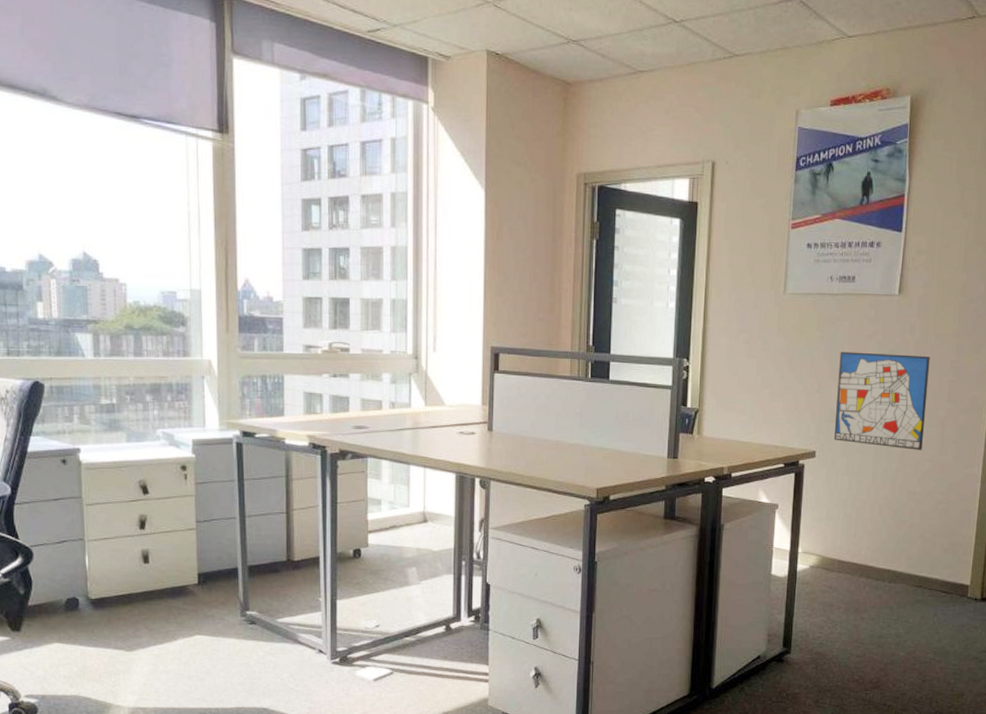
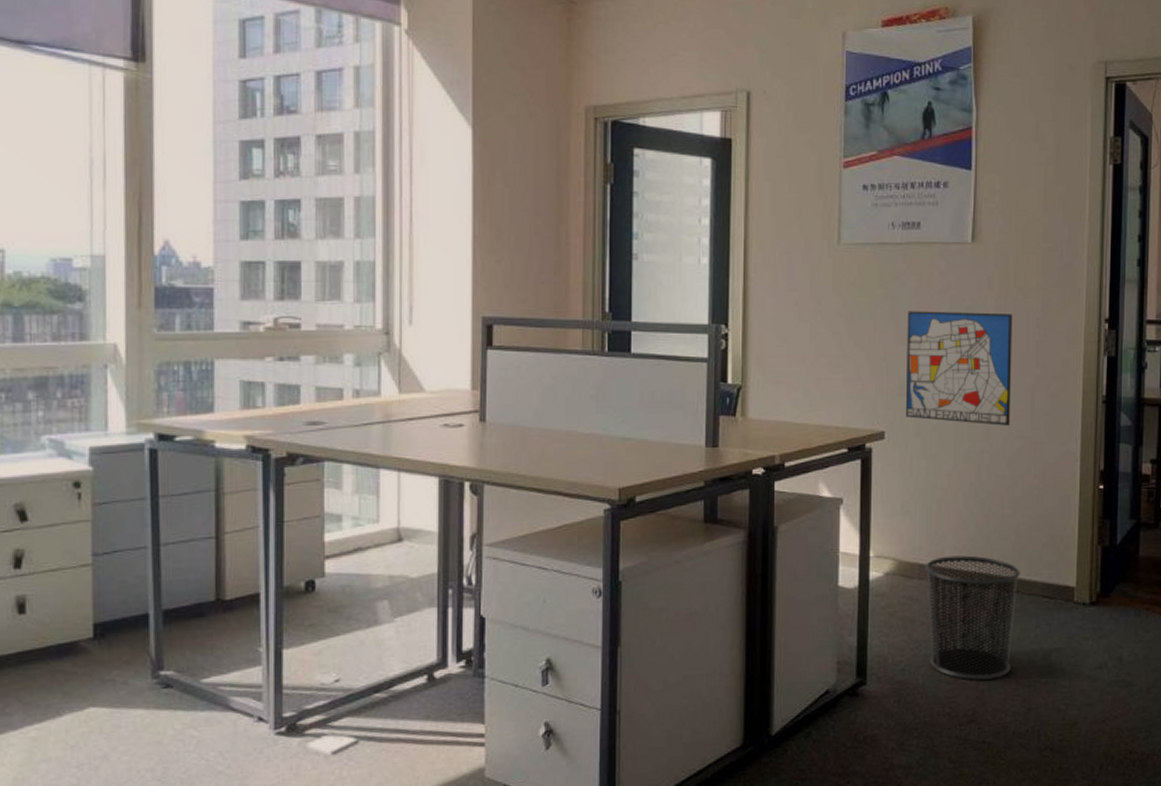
waste bin: none [843,555,924,655] -> present [924,555,1020,680]

